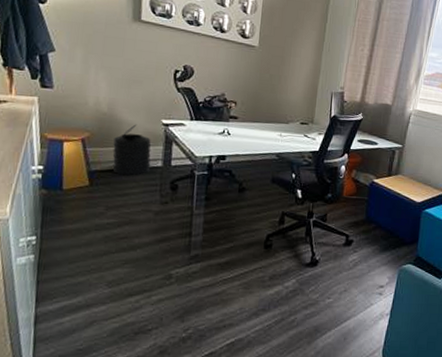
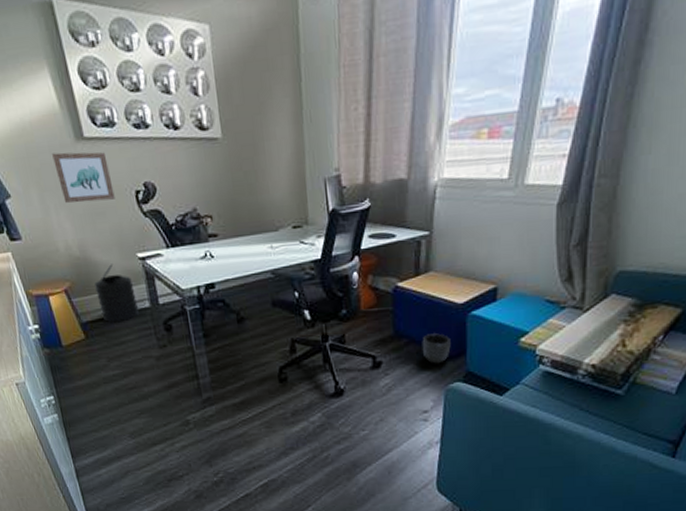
wall art: none [106,26,157,73] -> present [52,152,115,203]
planter: none [385,222,408,248] -> present [422,333,451,364]

